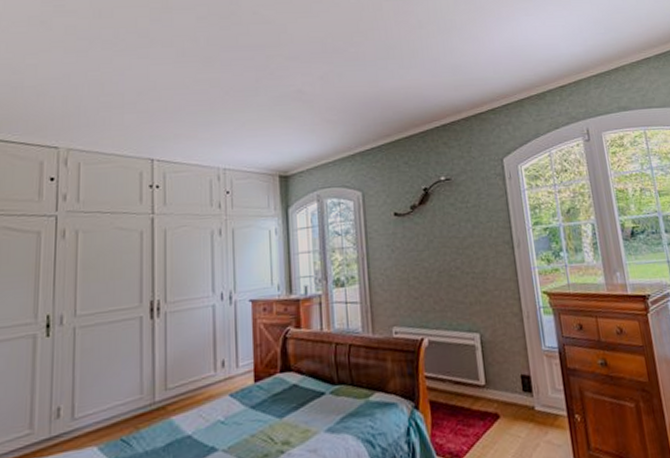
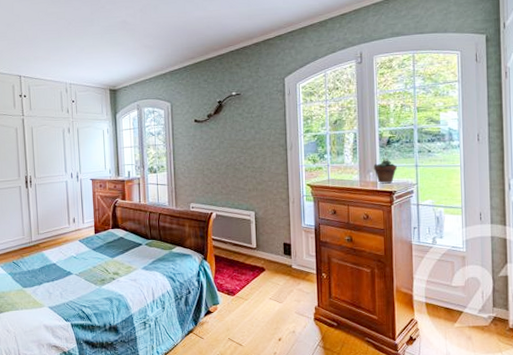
succulent plant: none [619,246,647,286] -> present [373,152,397,184]

